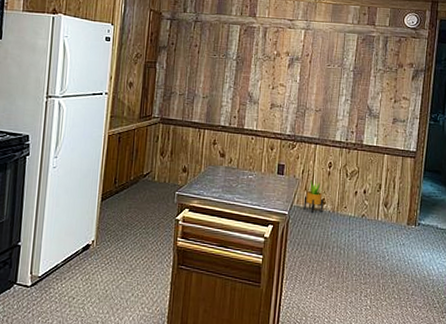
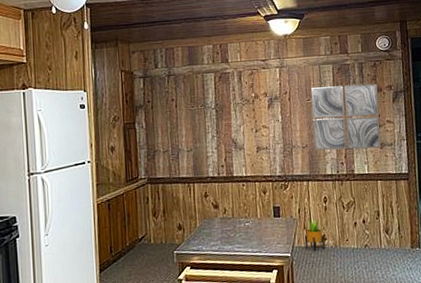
wall art: none [327,53,399,123] -> present [311,83,381,151]

